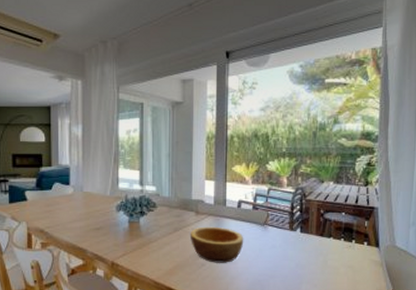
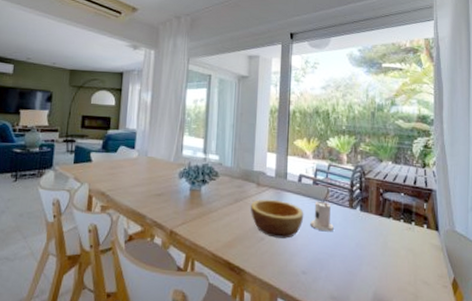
candle: none [250,225,274,254] -> present [310,201,334,232]

